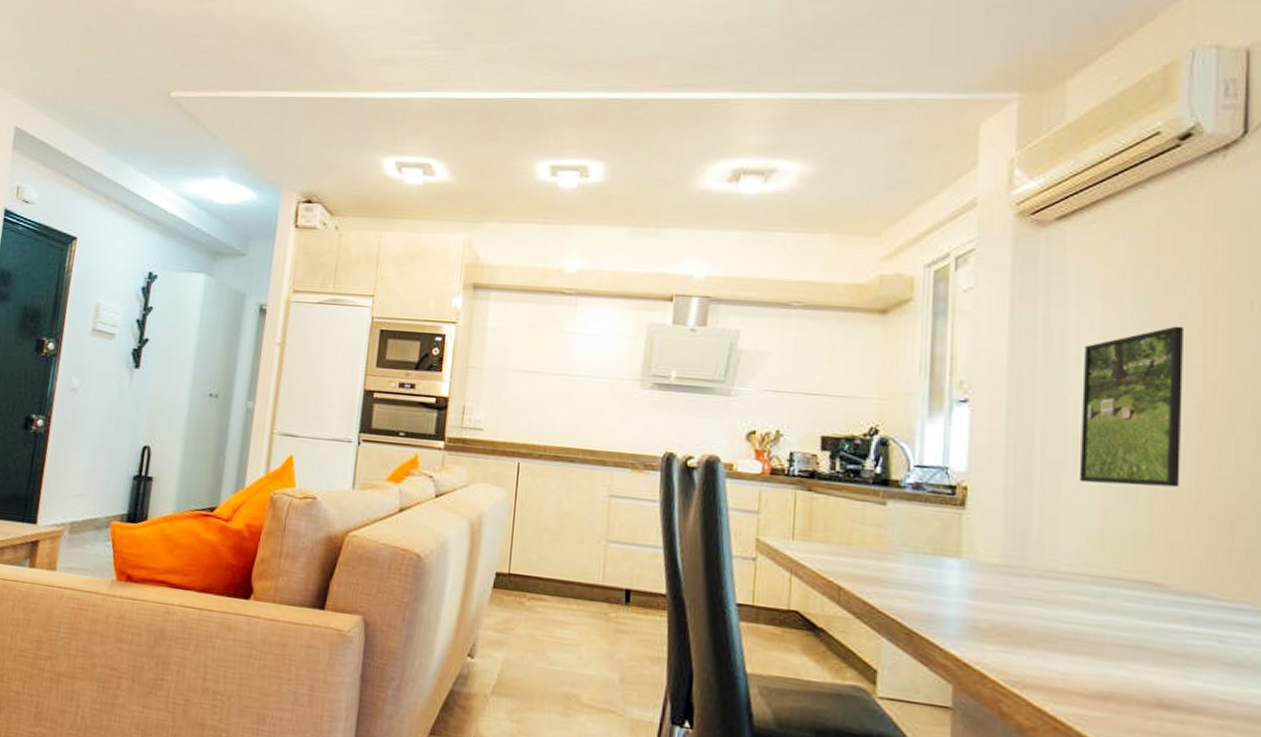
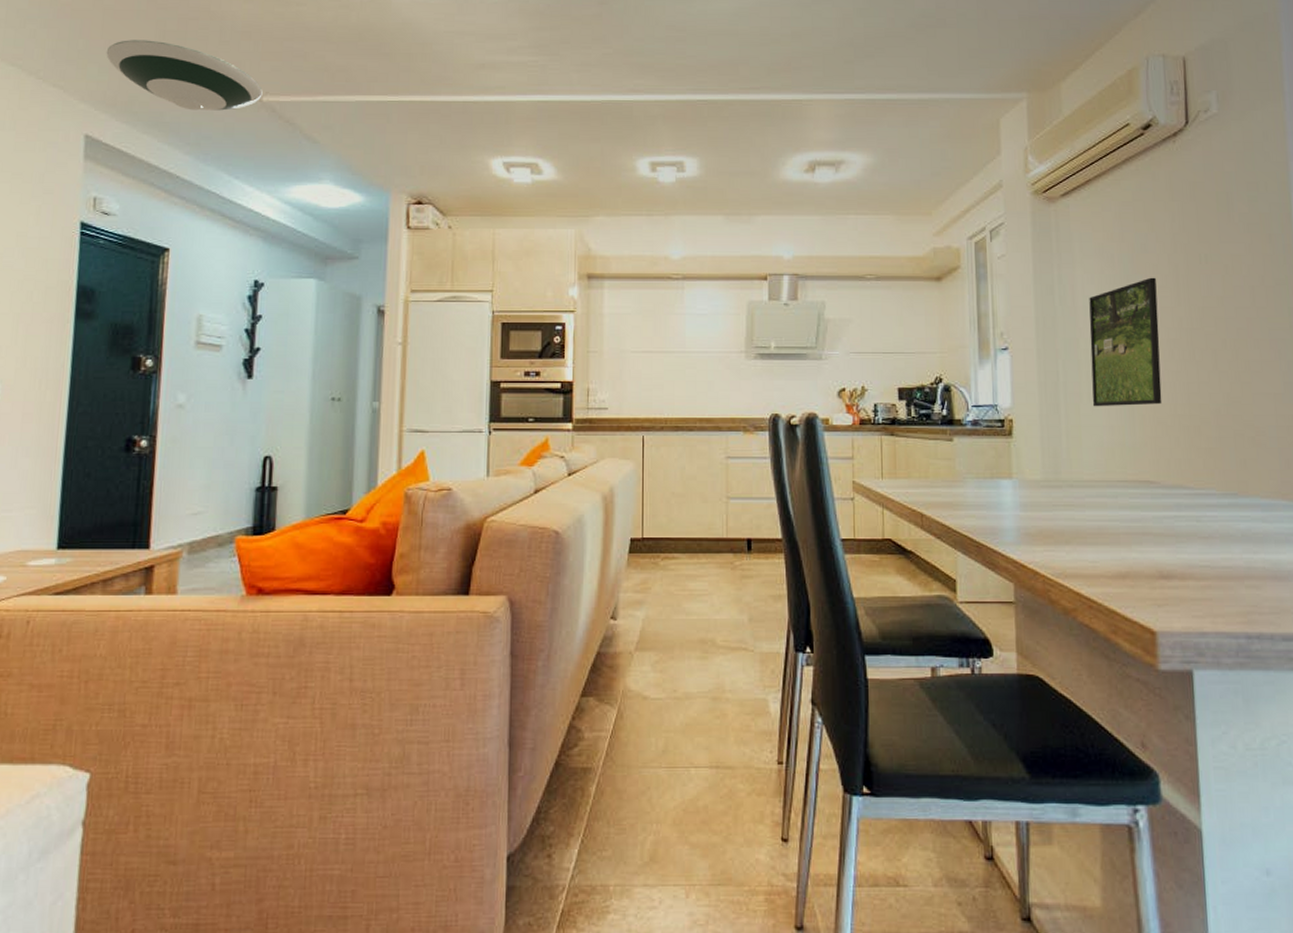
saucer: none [39,37,172,105] -> present [106,40,263,111]

